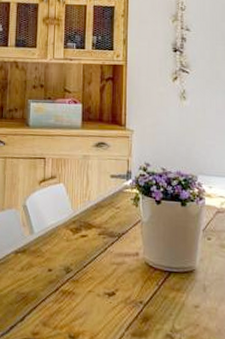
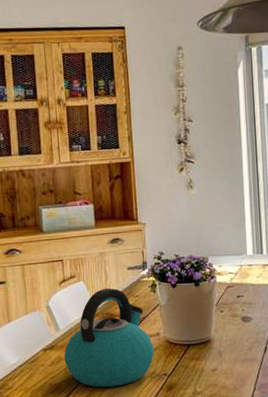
kettle: none [35,194,132,308] -> present [64,288,155,388]

